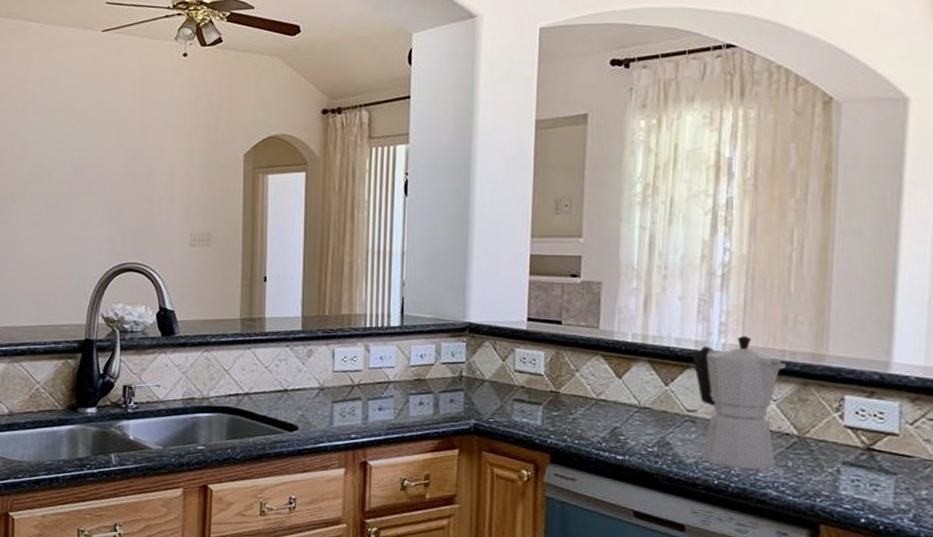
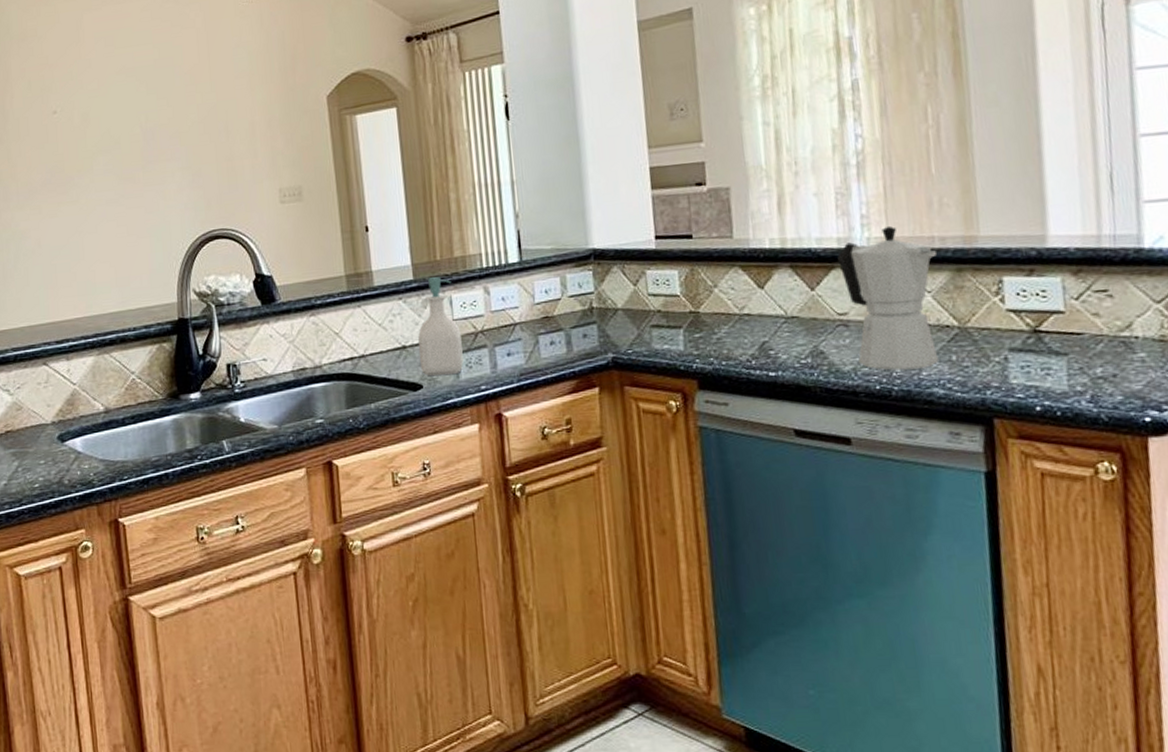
soap bottle: none [298,330,339,421] -> present [417,277,464,377]

